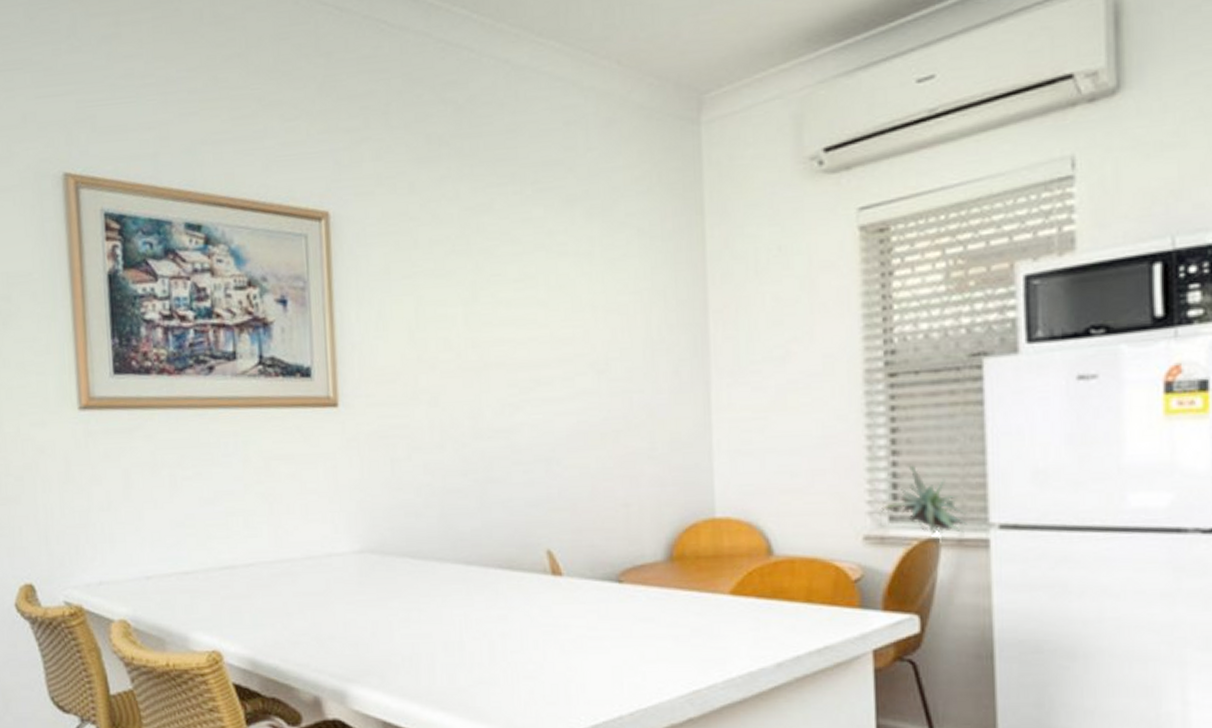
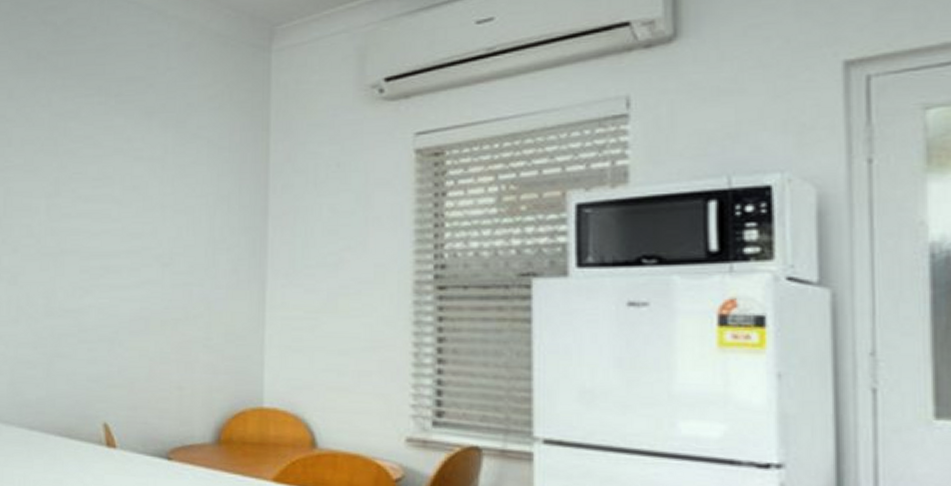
plant: present [880,465,970,540] -> none [423,374,514,449]

